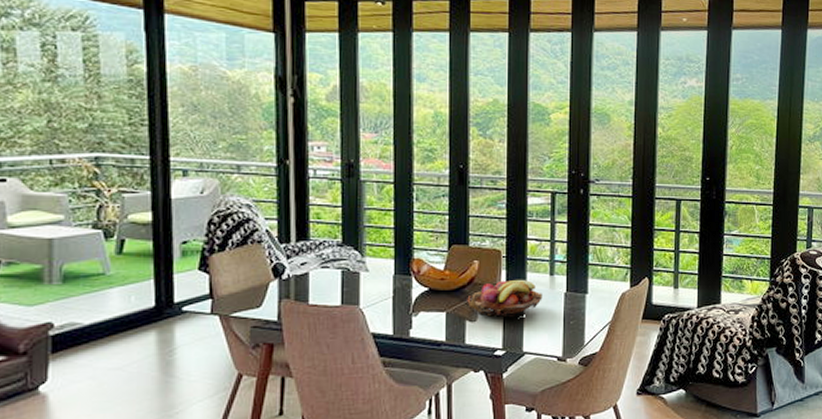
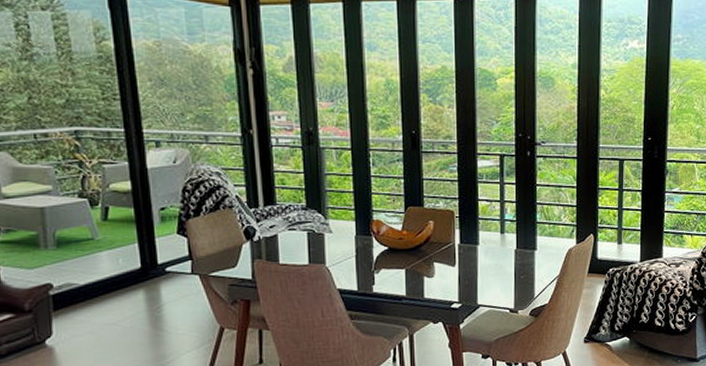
fruit basket: present [467,280,543,318] -> none [424,238,494,274]

